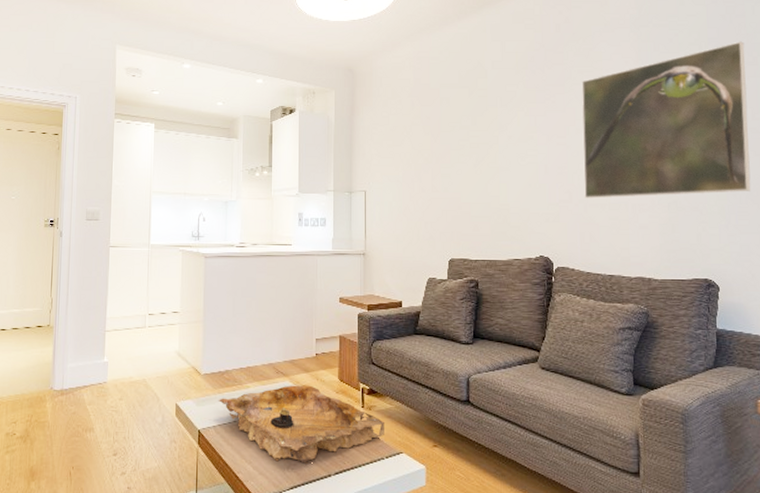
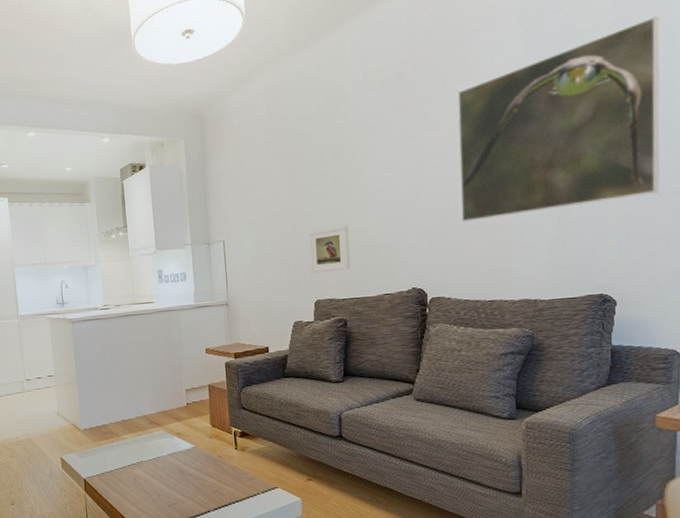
decorative tray: present [218,385,384,464] -> none [98,432,259,502]
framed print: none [445,189,483,233] -> present [308,225,350,274]

